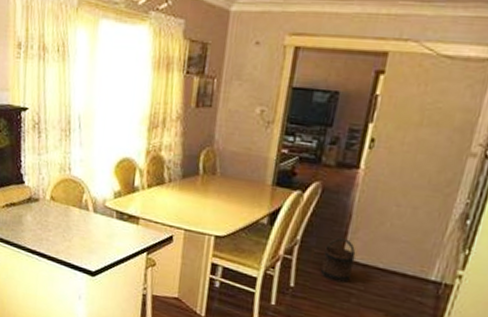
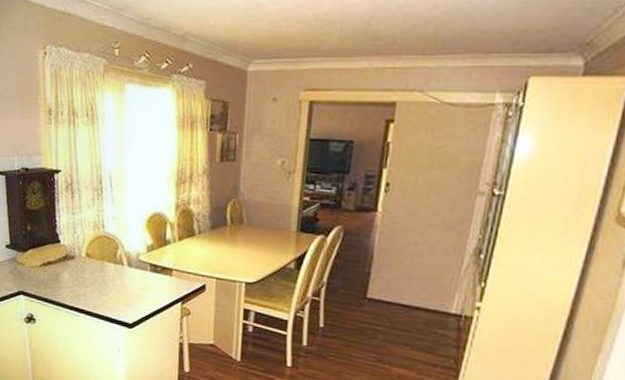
bucket: present [321,237,356,283] -> none [348,277,380,321]

